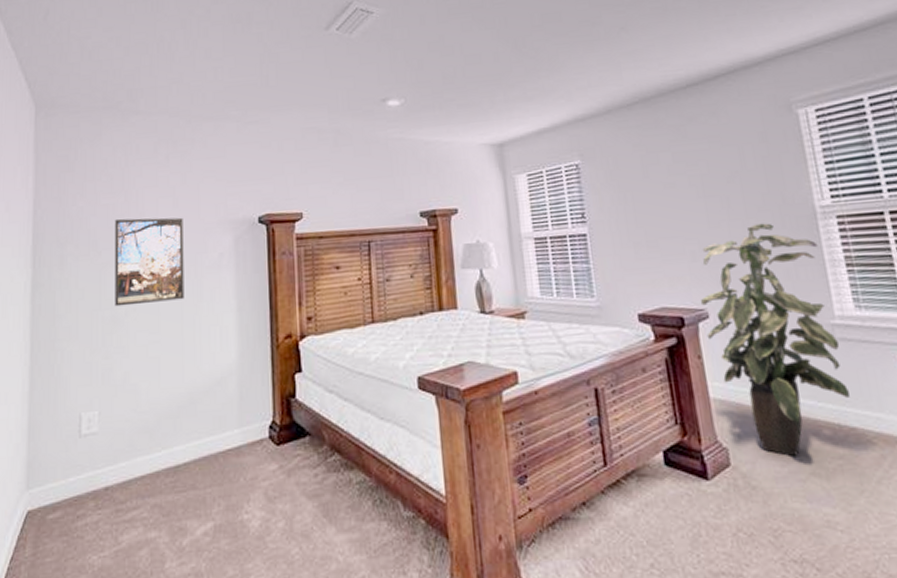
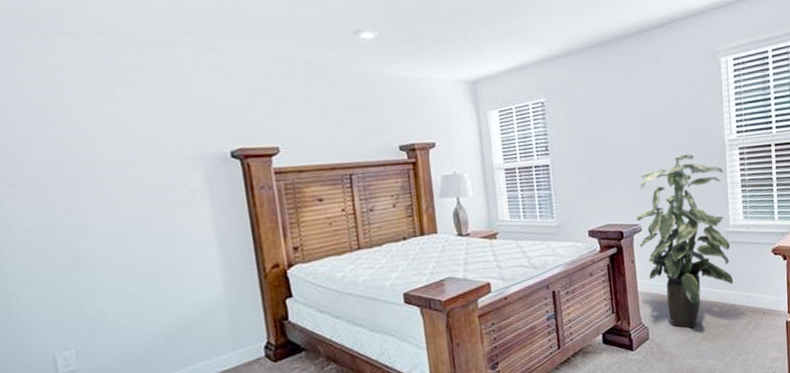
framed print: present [115,217,185,307] -> none [56,152,157,248]

